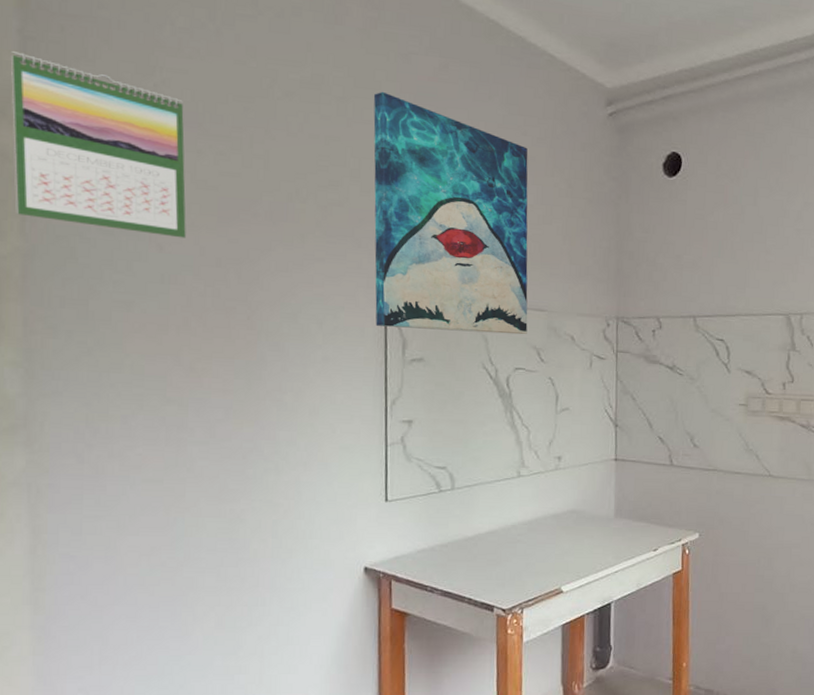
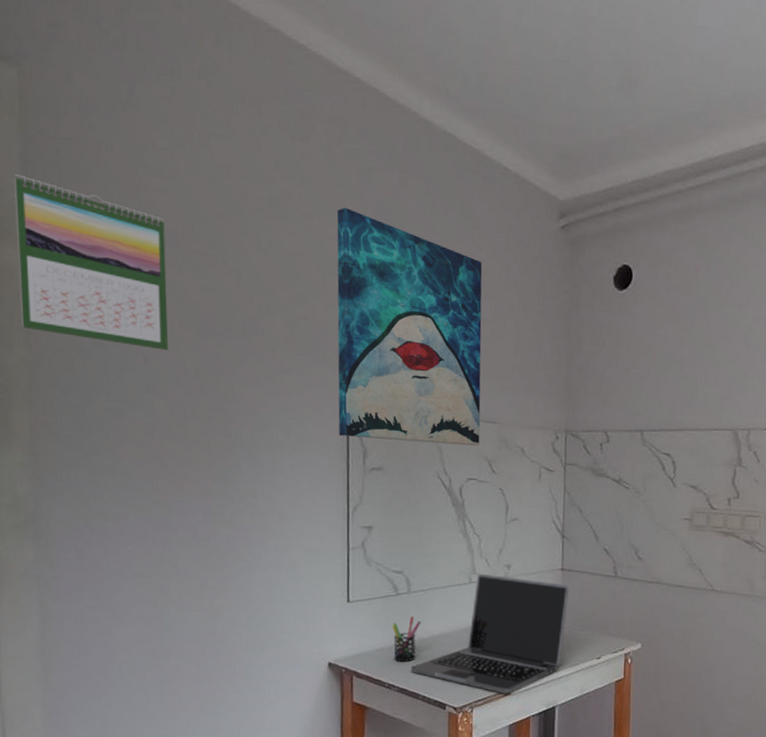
pen holder: none [435,514,466,563] -> present [392,616,421,662]
laptop: none [455,466,623,592] -> present [411,573,569,694]

